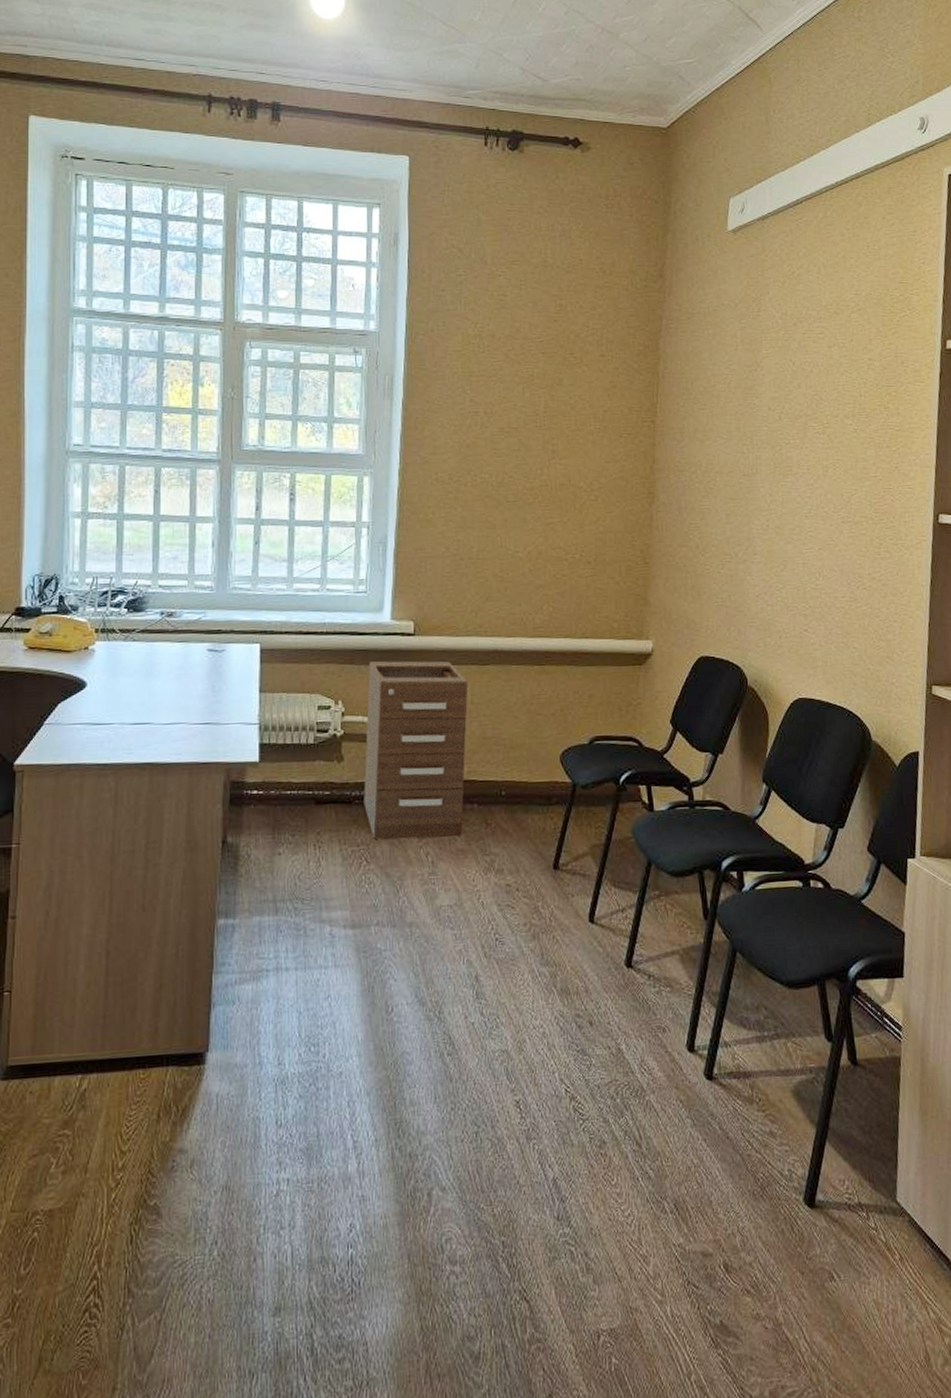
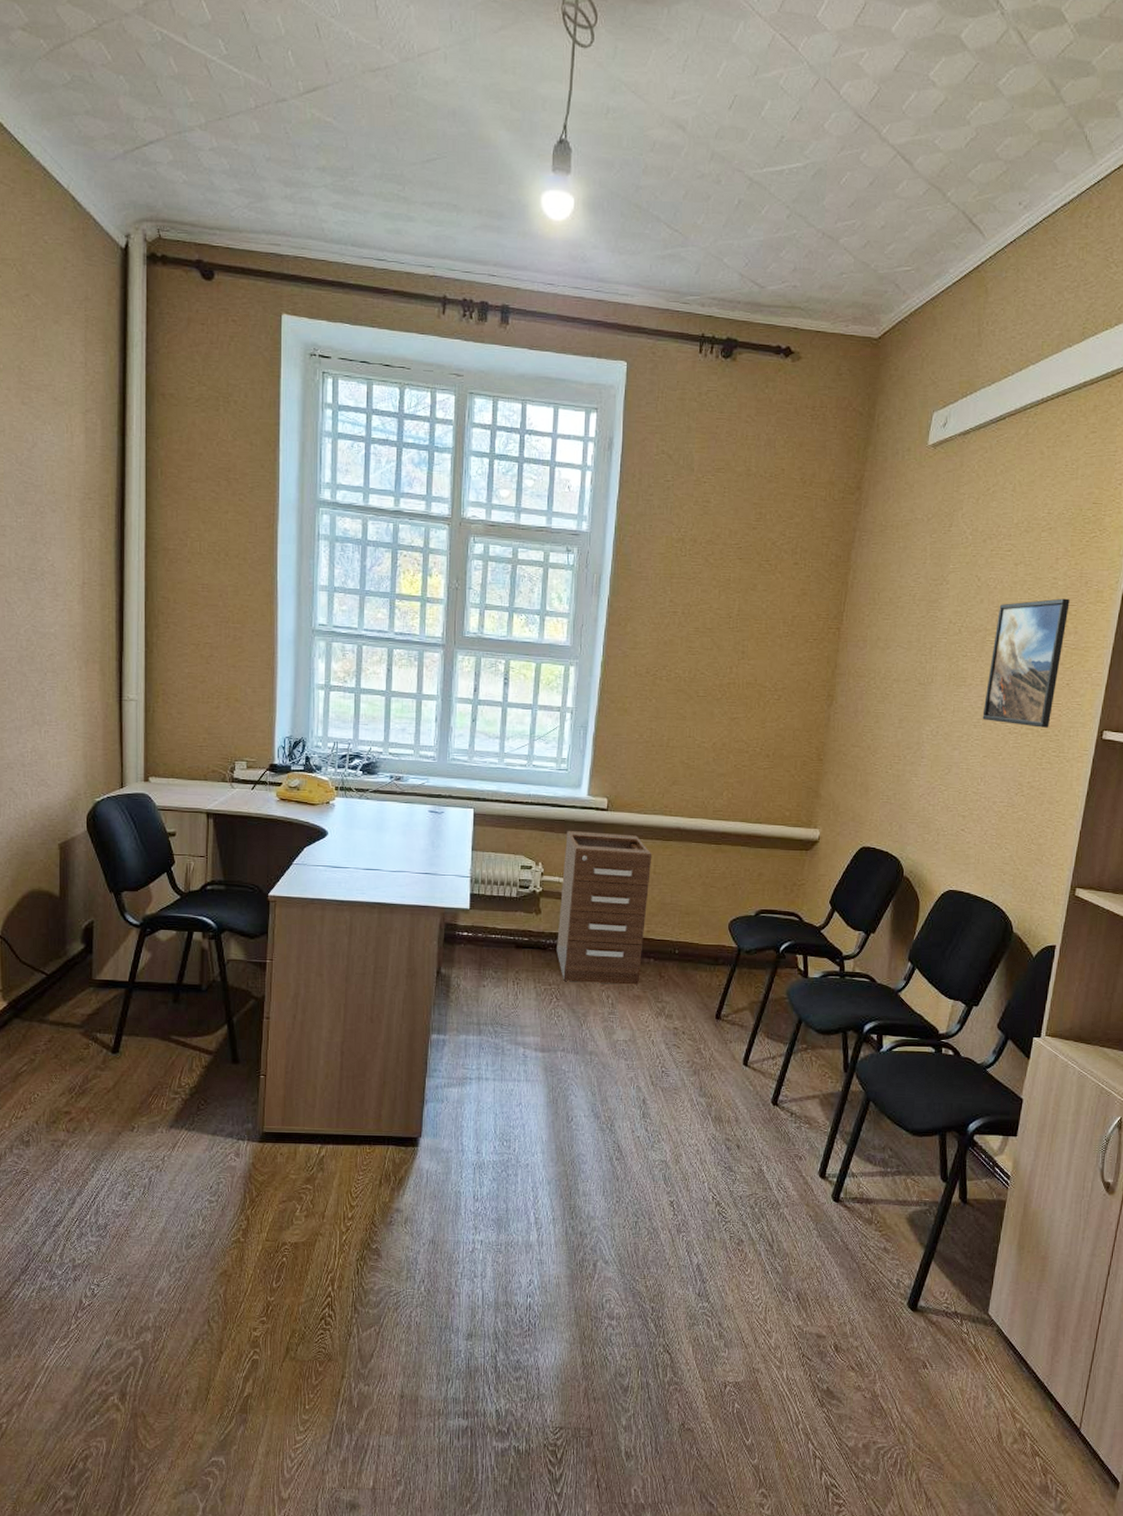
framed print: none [813,379,889,515] -> present [982,598,1070,728]

